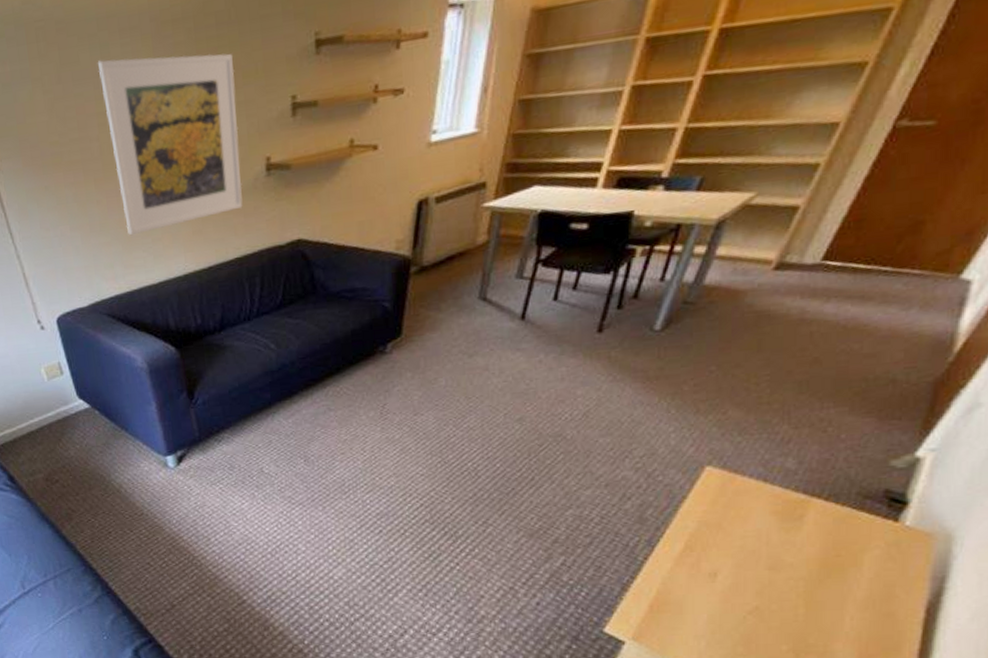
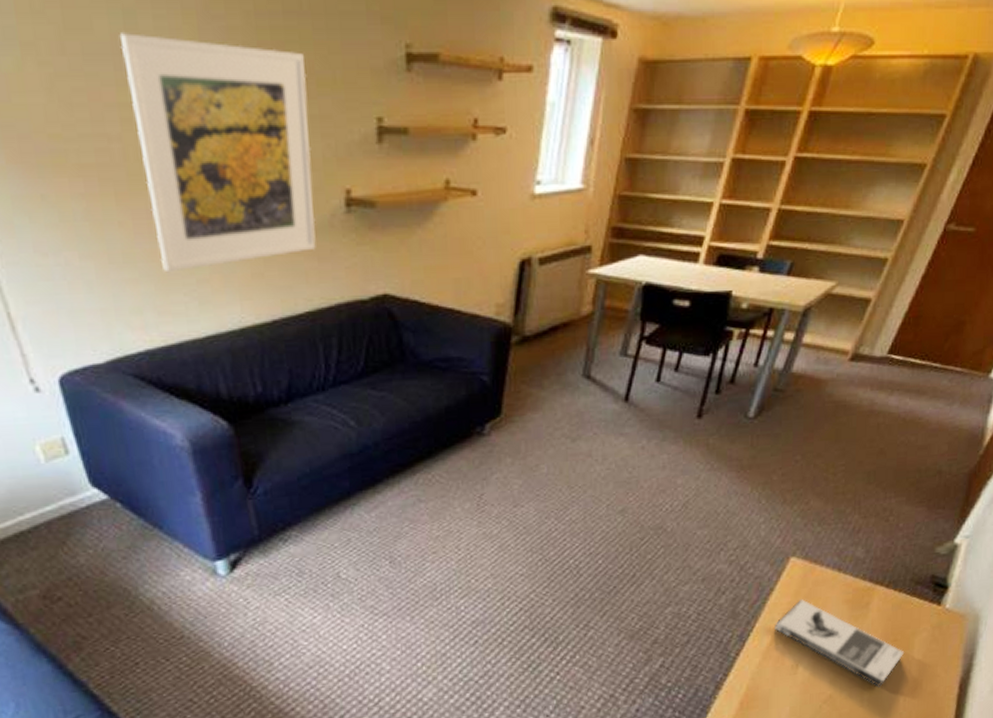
book: none [688,508,851,603] -> present [775,599,905,687]

